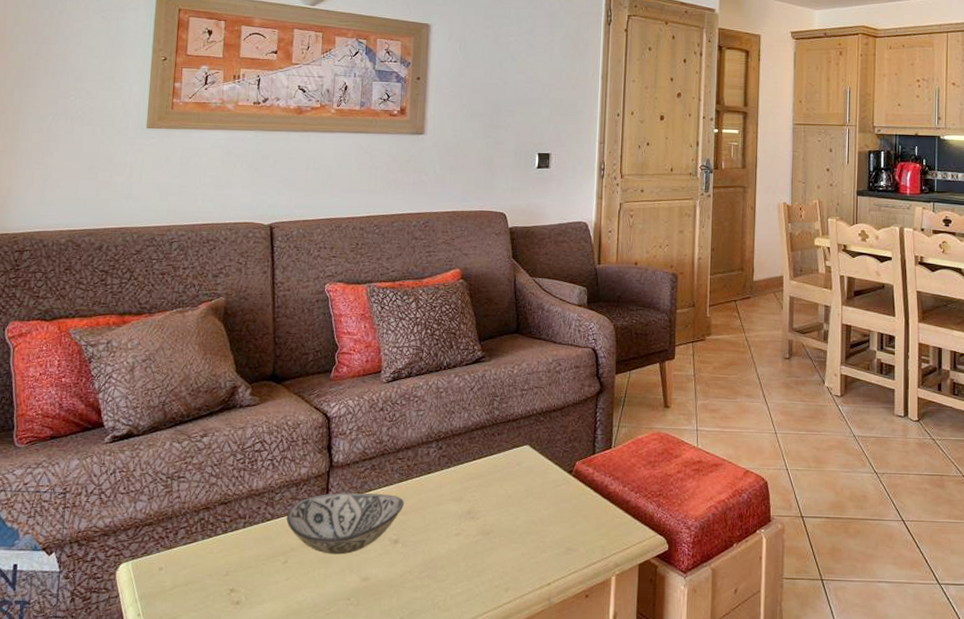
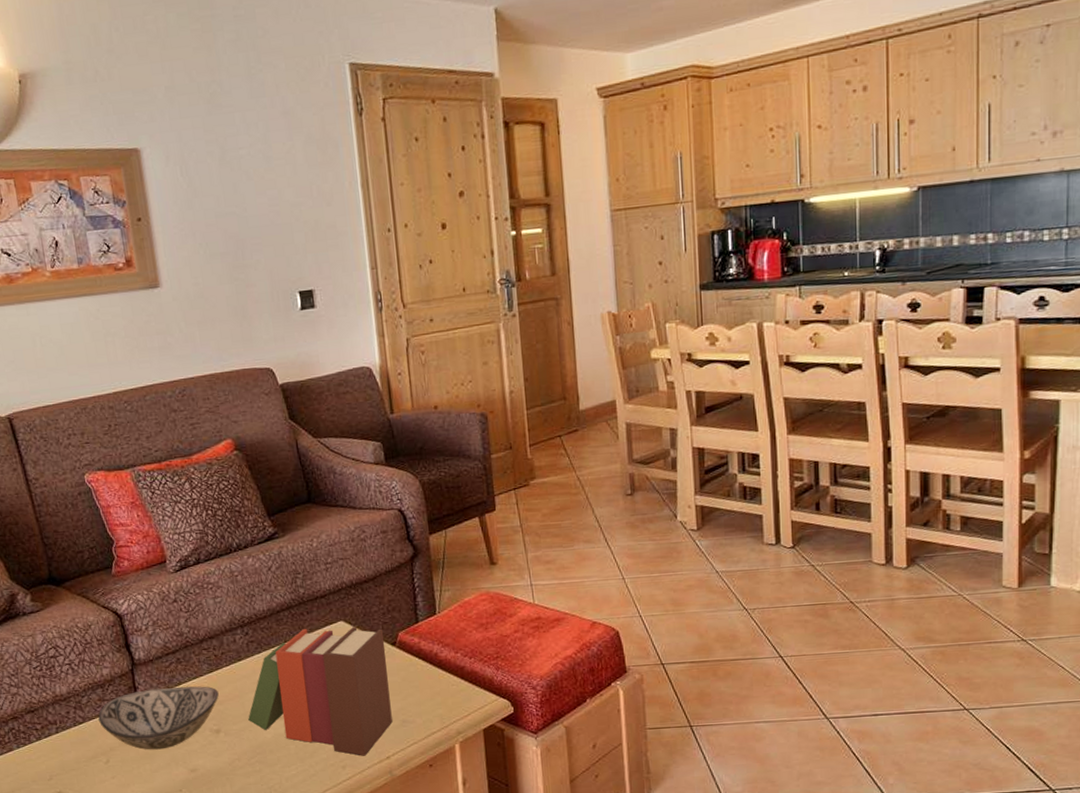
books: none [426,448,563,580] -> present [248,627,393,756]

